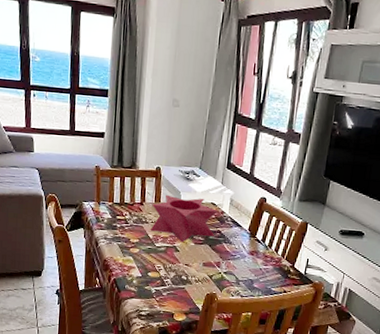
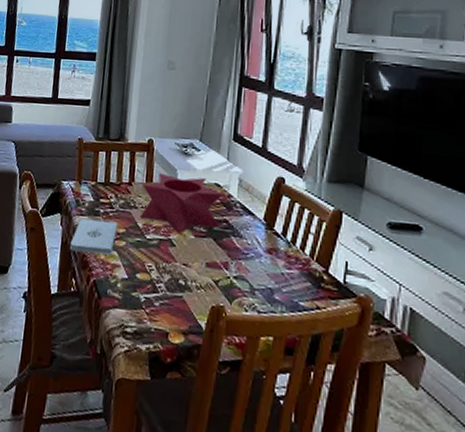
notepad: none [93,232,133,260] -> present [70,218,118,255]

